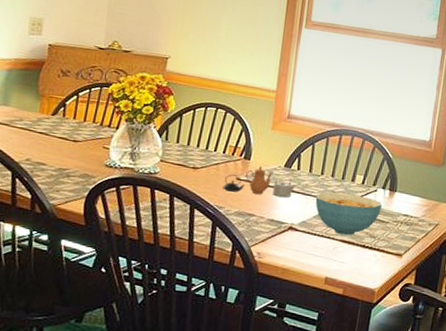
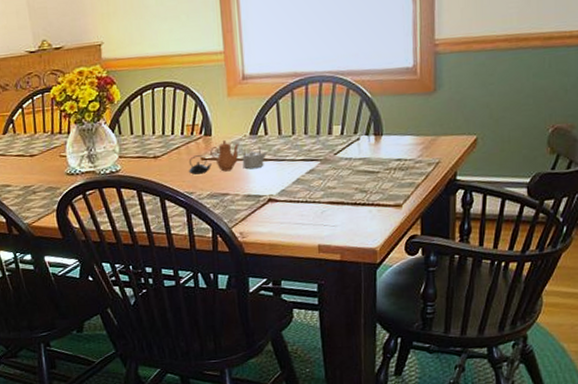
cereal bowl: present [315,192,382,236] -> none [291,148,368,196]

